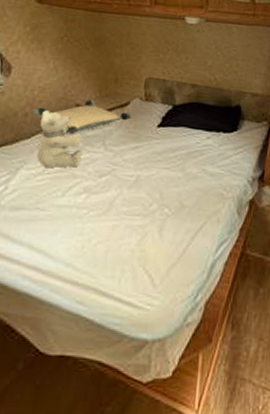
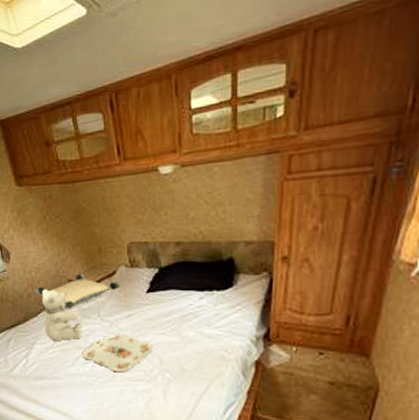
serving tray: none [76,162,156,206] -> present [82,332,153,373]

